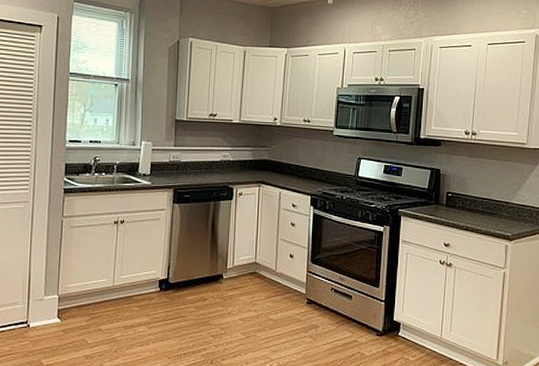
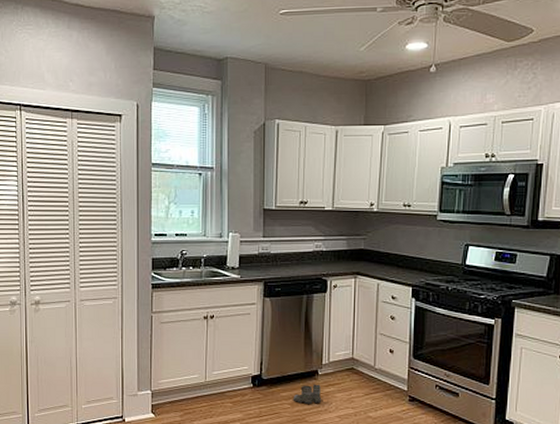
boots: none [198,287,226,307] -> present [293,384,322,404]

